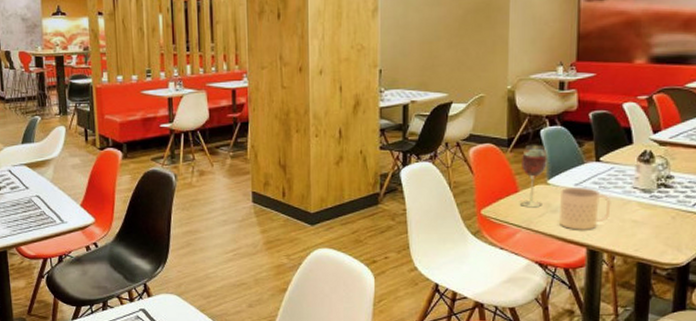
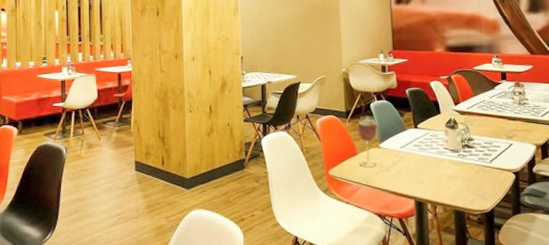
mug: present [558,186,611,232] -> none [389,149,430,186]

